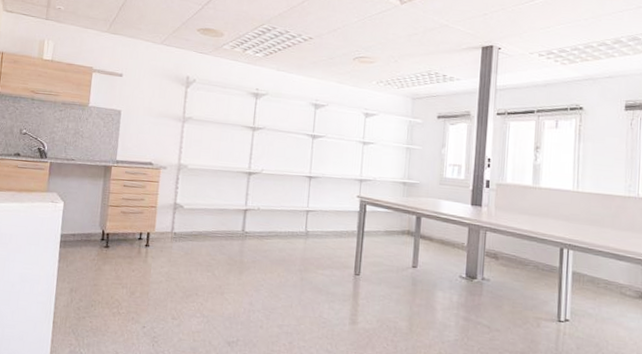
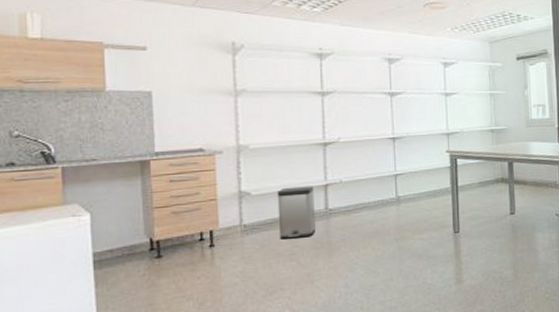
pedal bin: none [201,206,235,254] -> present [277,186,315,240]

